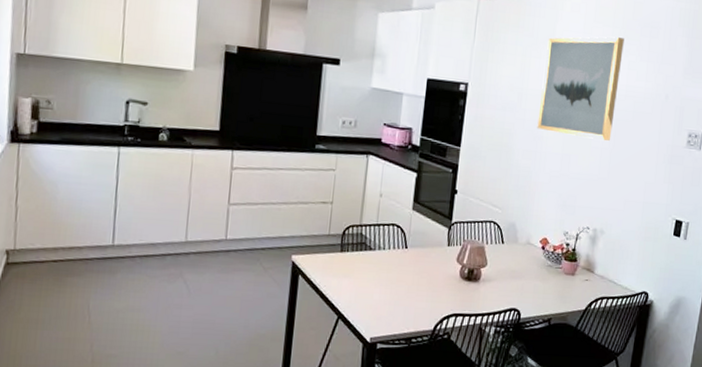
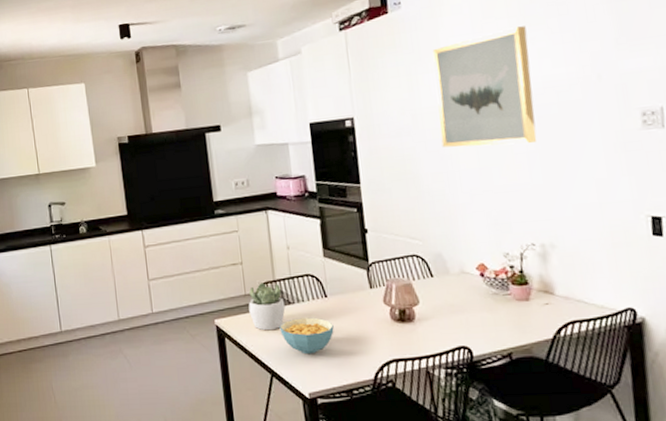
succulent plant: none [329,225,367,274] -> present [248,283,286,331]
cereal bowl: none [355,264,407,301] -> present [279,317,334,355]

